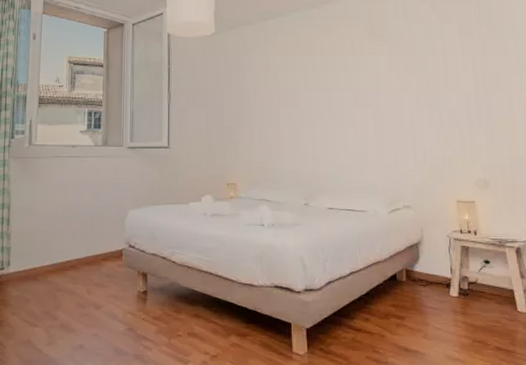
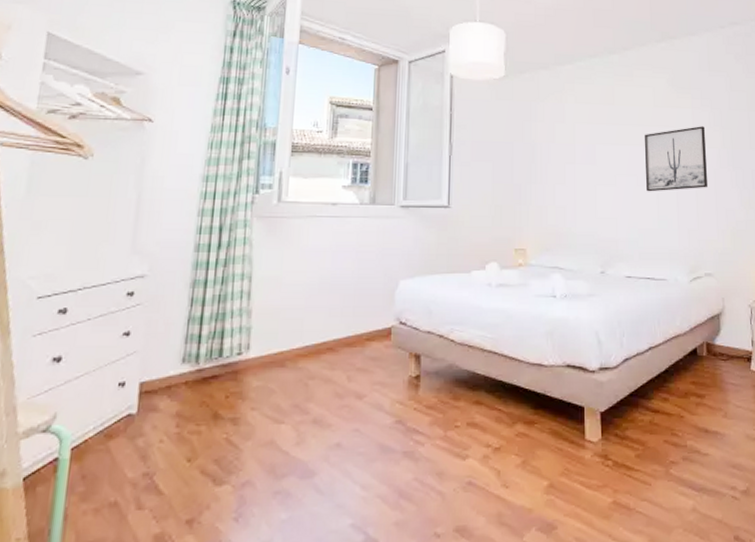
wall art: none [344,70,405,132] -> present [645,126,707,192]

